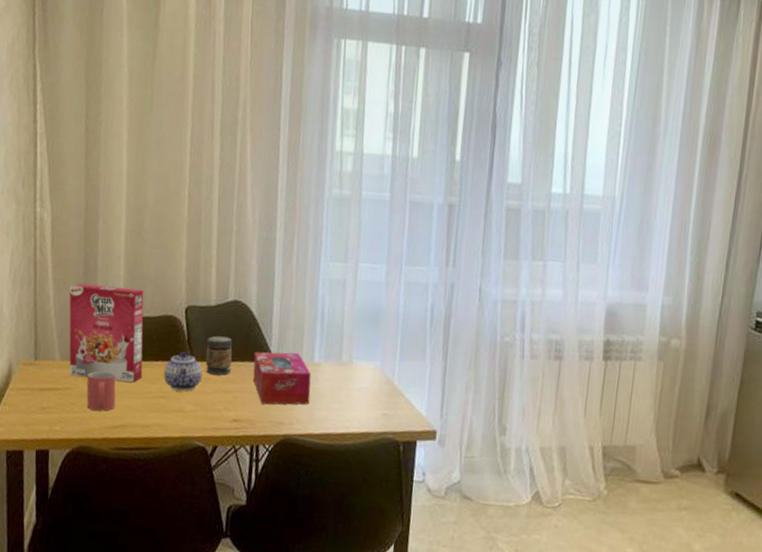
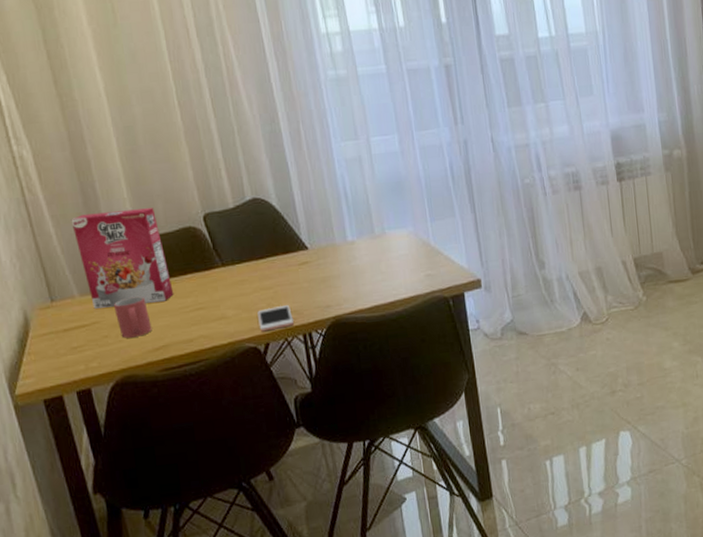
teapot: present [163,352,202,391] -> none [194,259,237,299]
jar: present [205,336,233,375] -> none [233,235,266,276]
cell phone: none [211,411,245,435] -> present [257,304,294,332]
tissue box: present [253,351,311,405] -> none [285,235,353,292]

